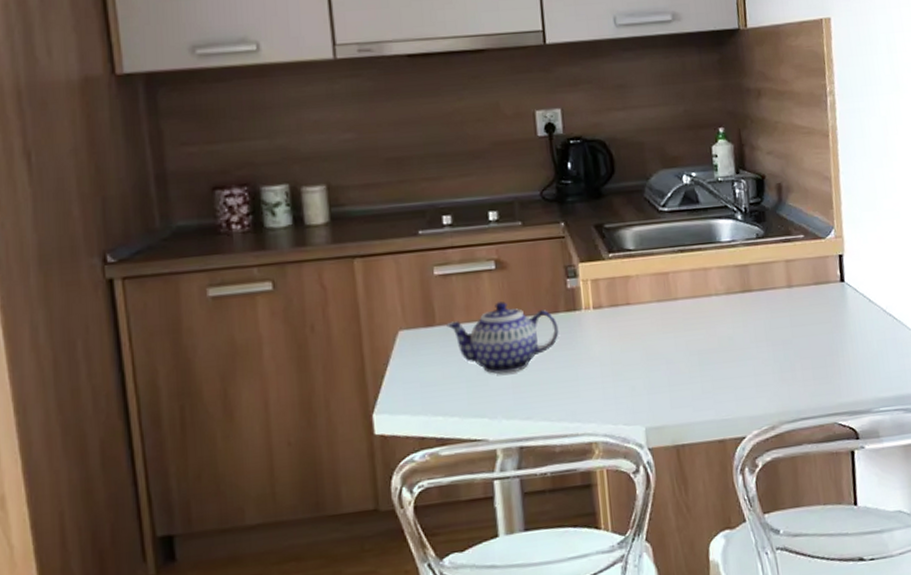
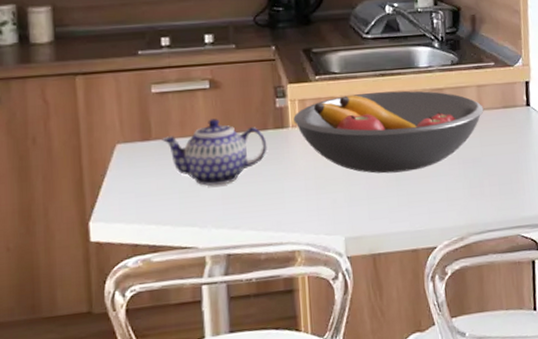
fruit bowl: none [586,267,794,358] -> present [293,90,484,174]

